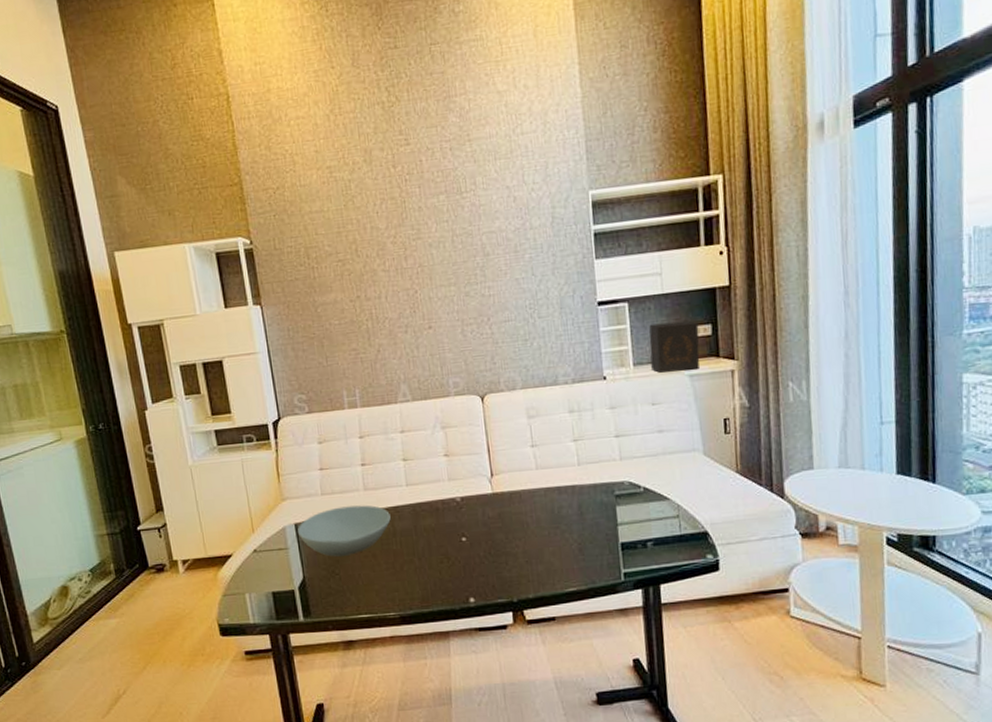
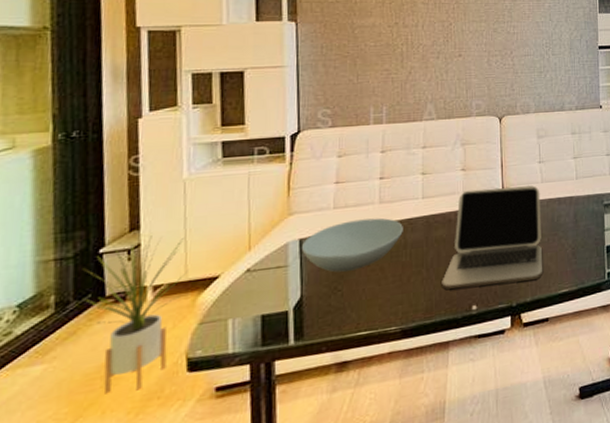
house plant: none [131,516,206,647] -> present [83,235,187,394]
laptop: none [435,472,545,580] -> present [442,185,542,289]

